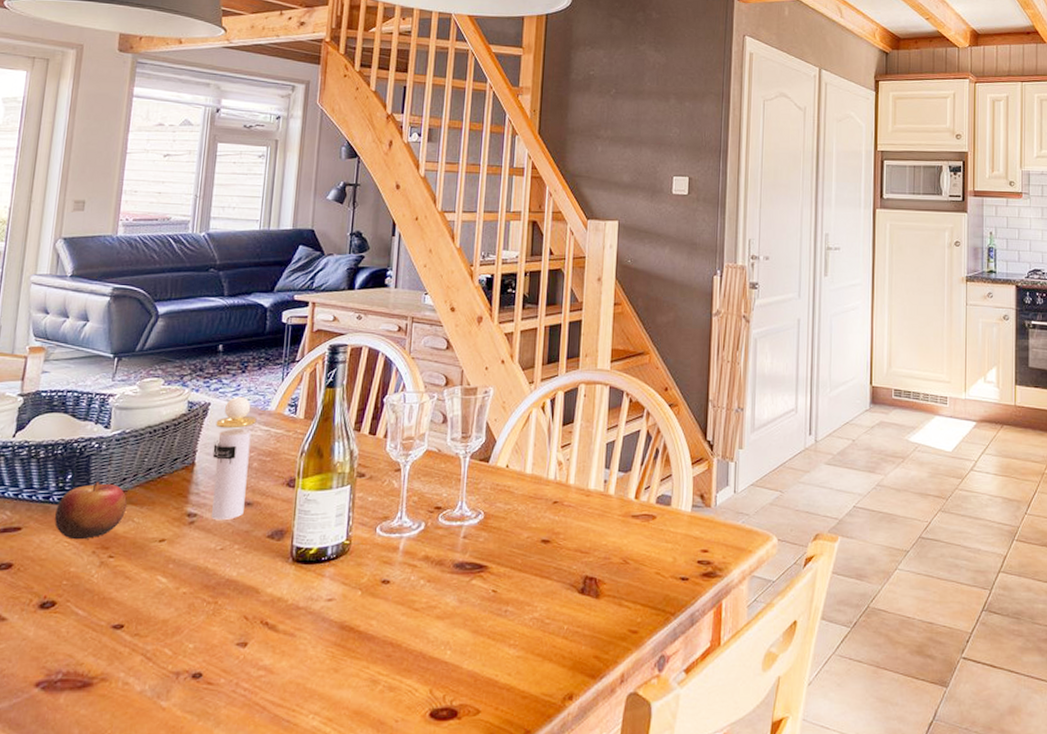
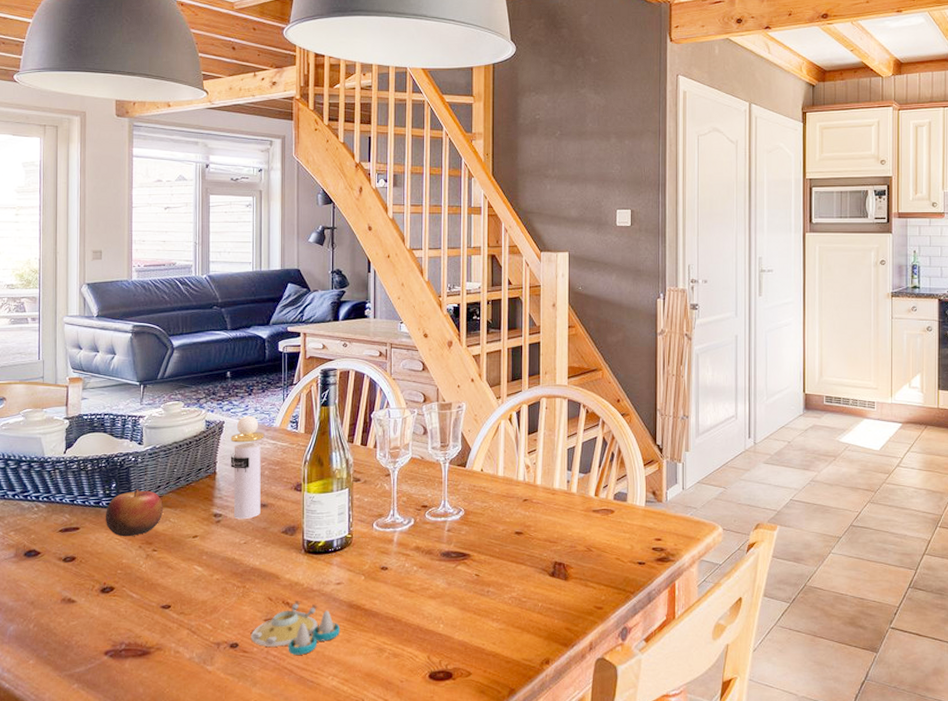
salt and pepper shaker set: none [218,619,328,688] -> present [250,600,341,655]

